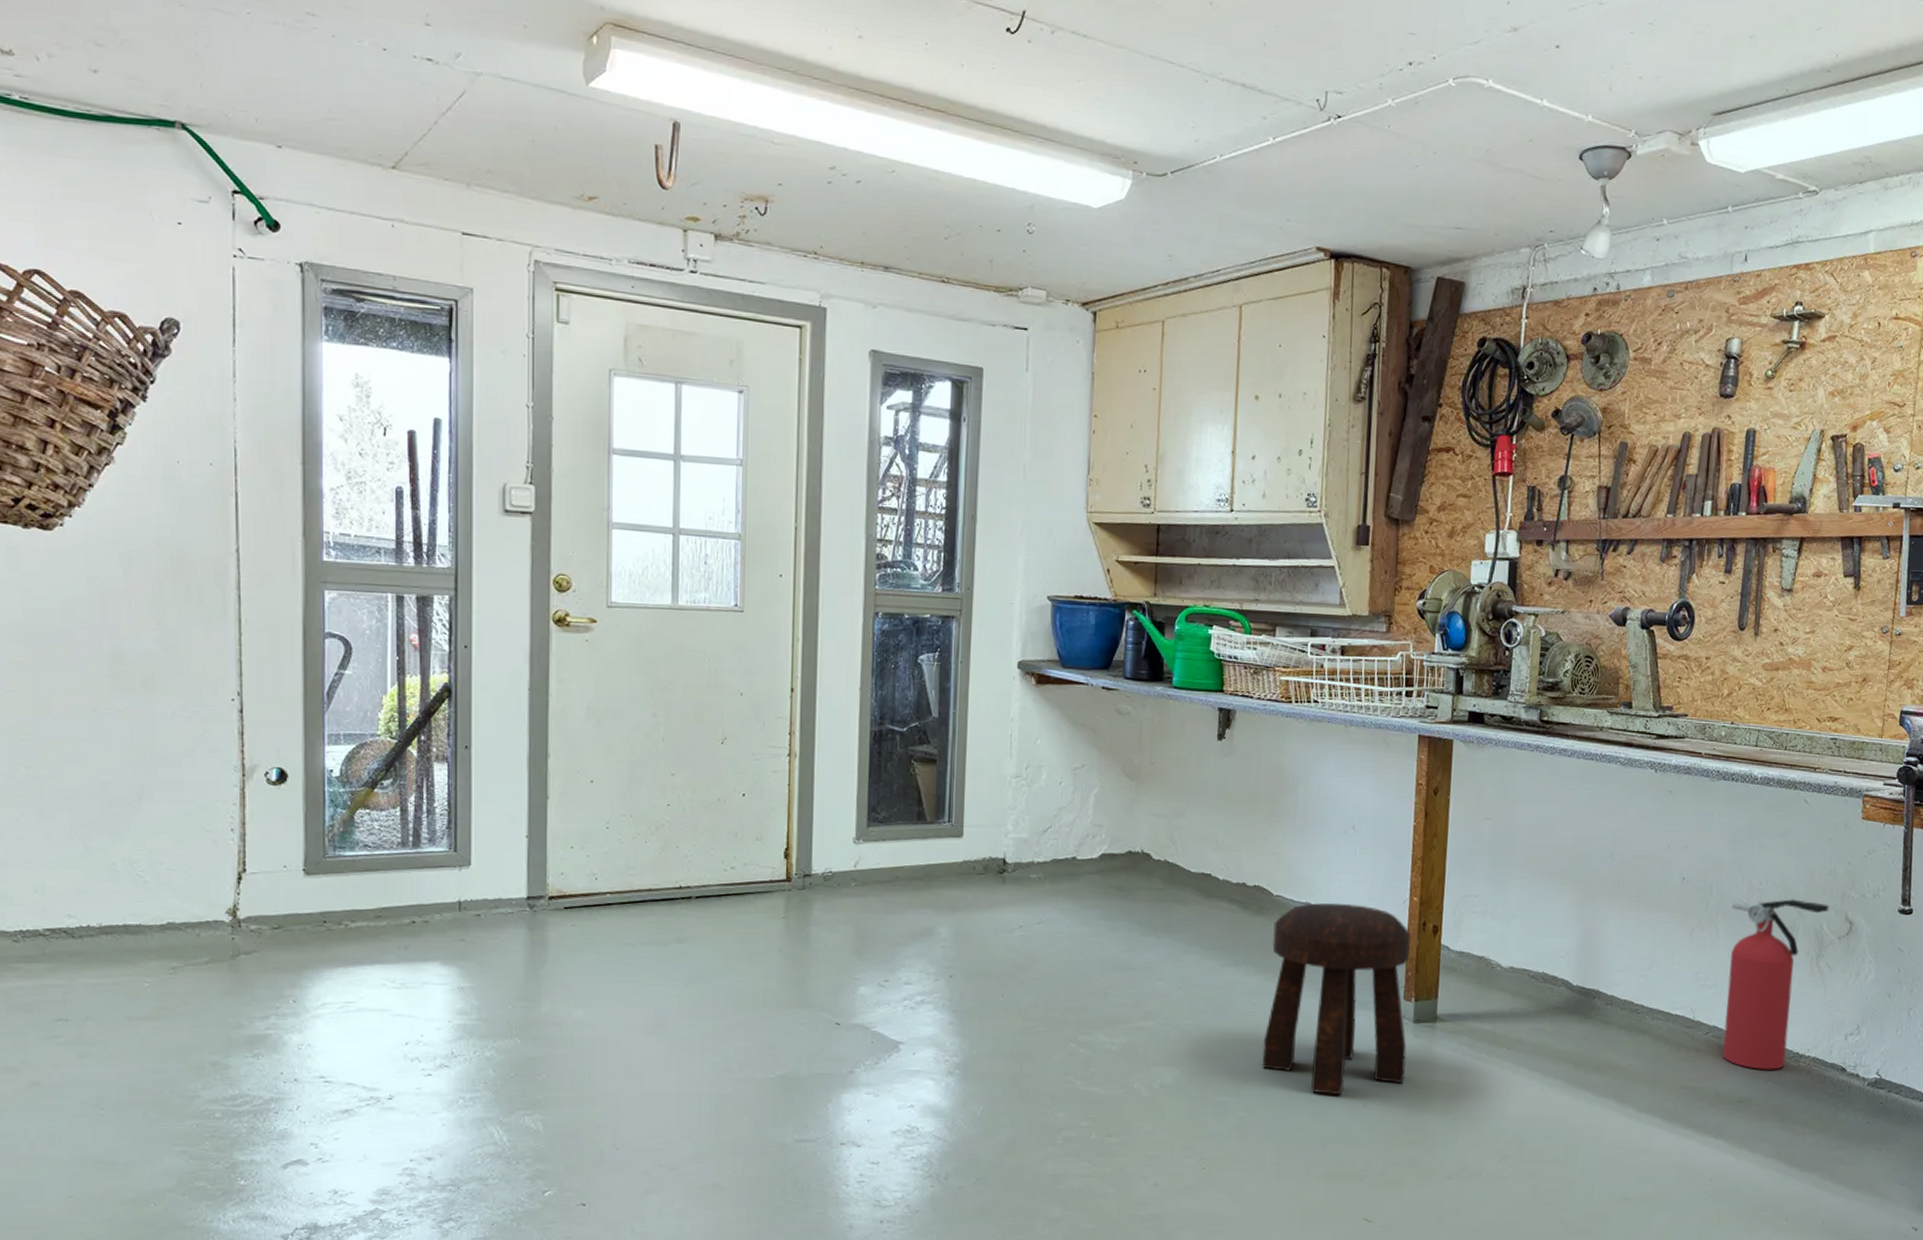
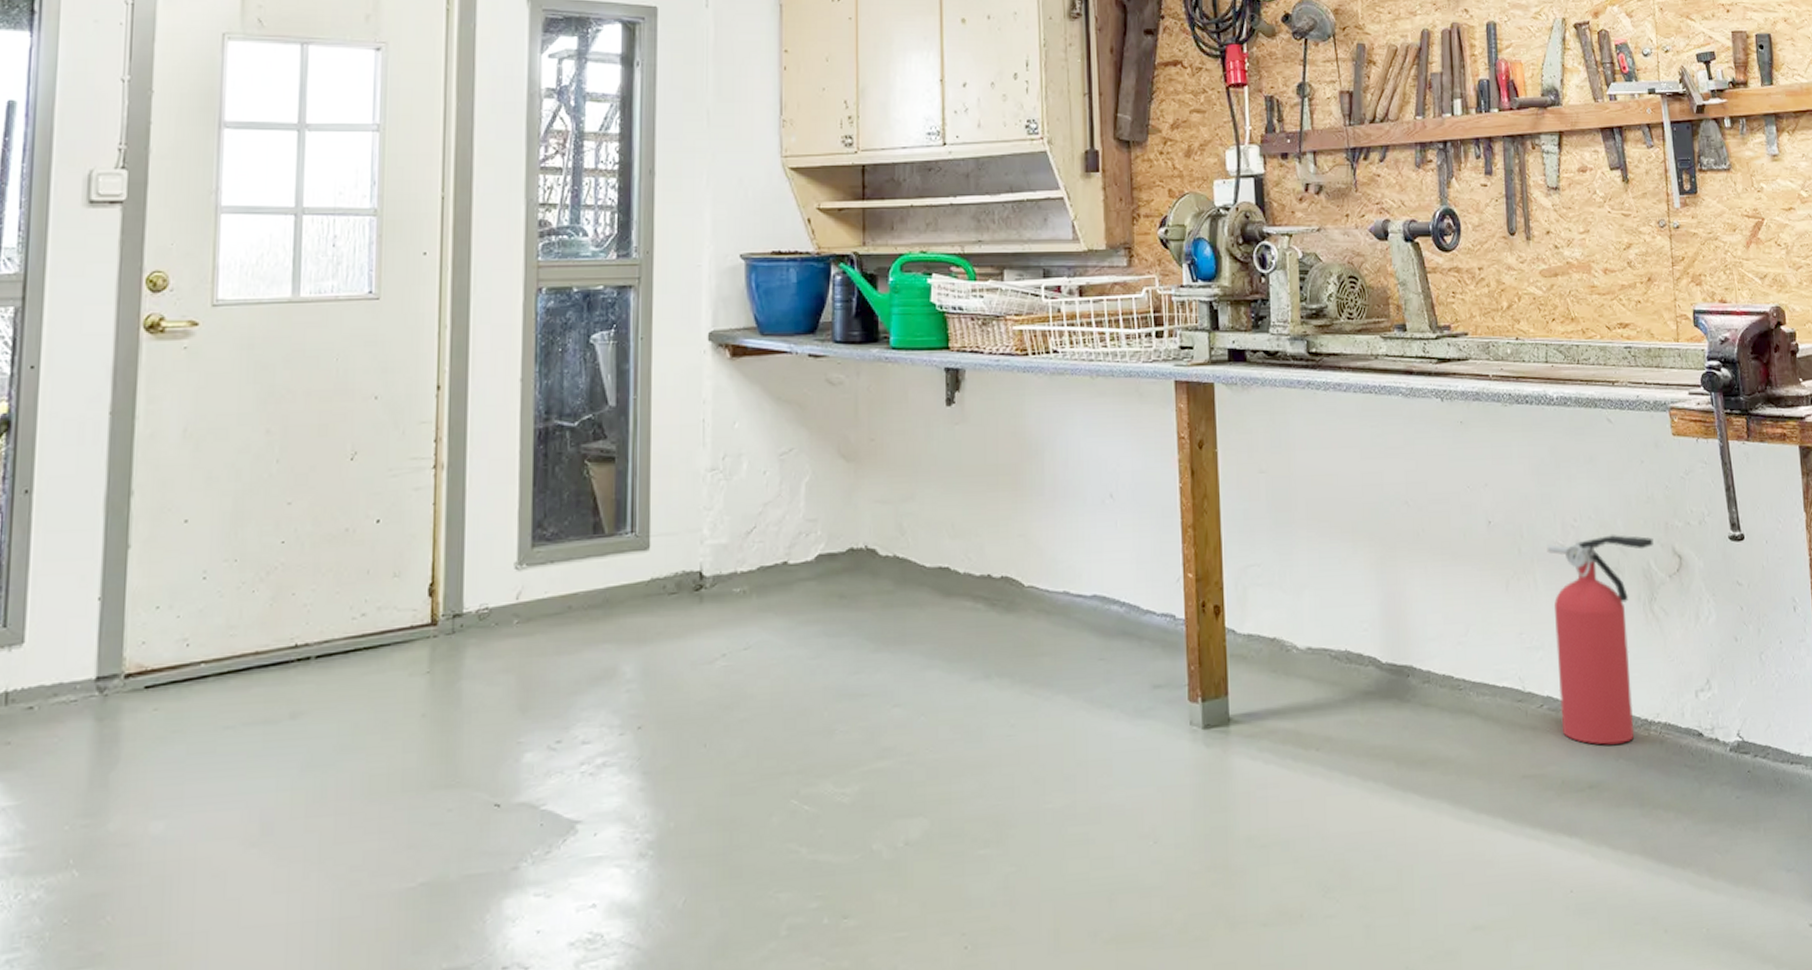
stool: present [1262,902,1412,1095] -> none [1027,588,1200,832]

